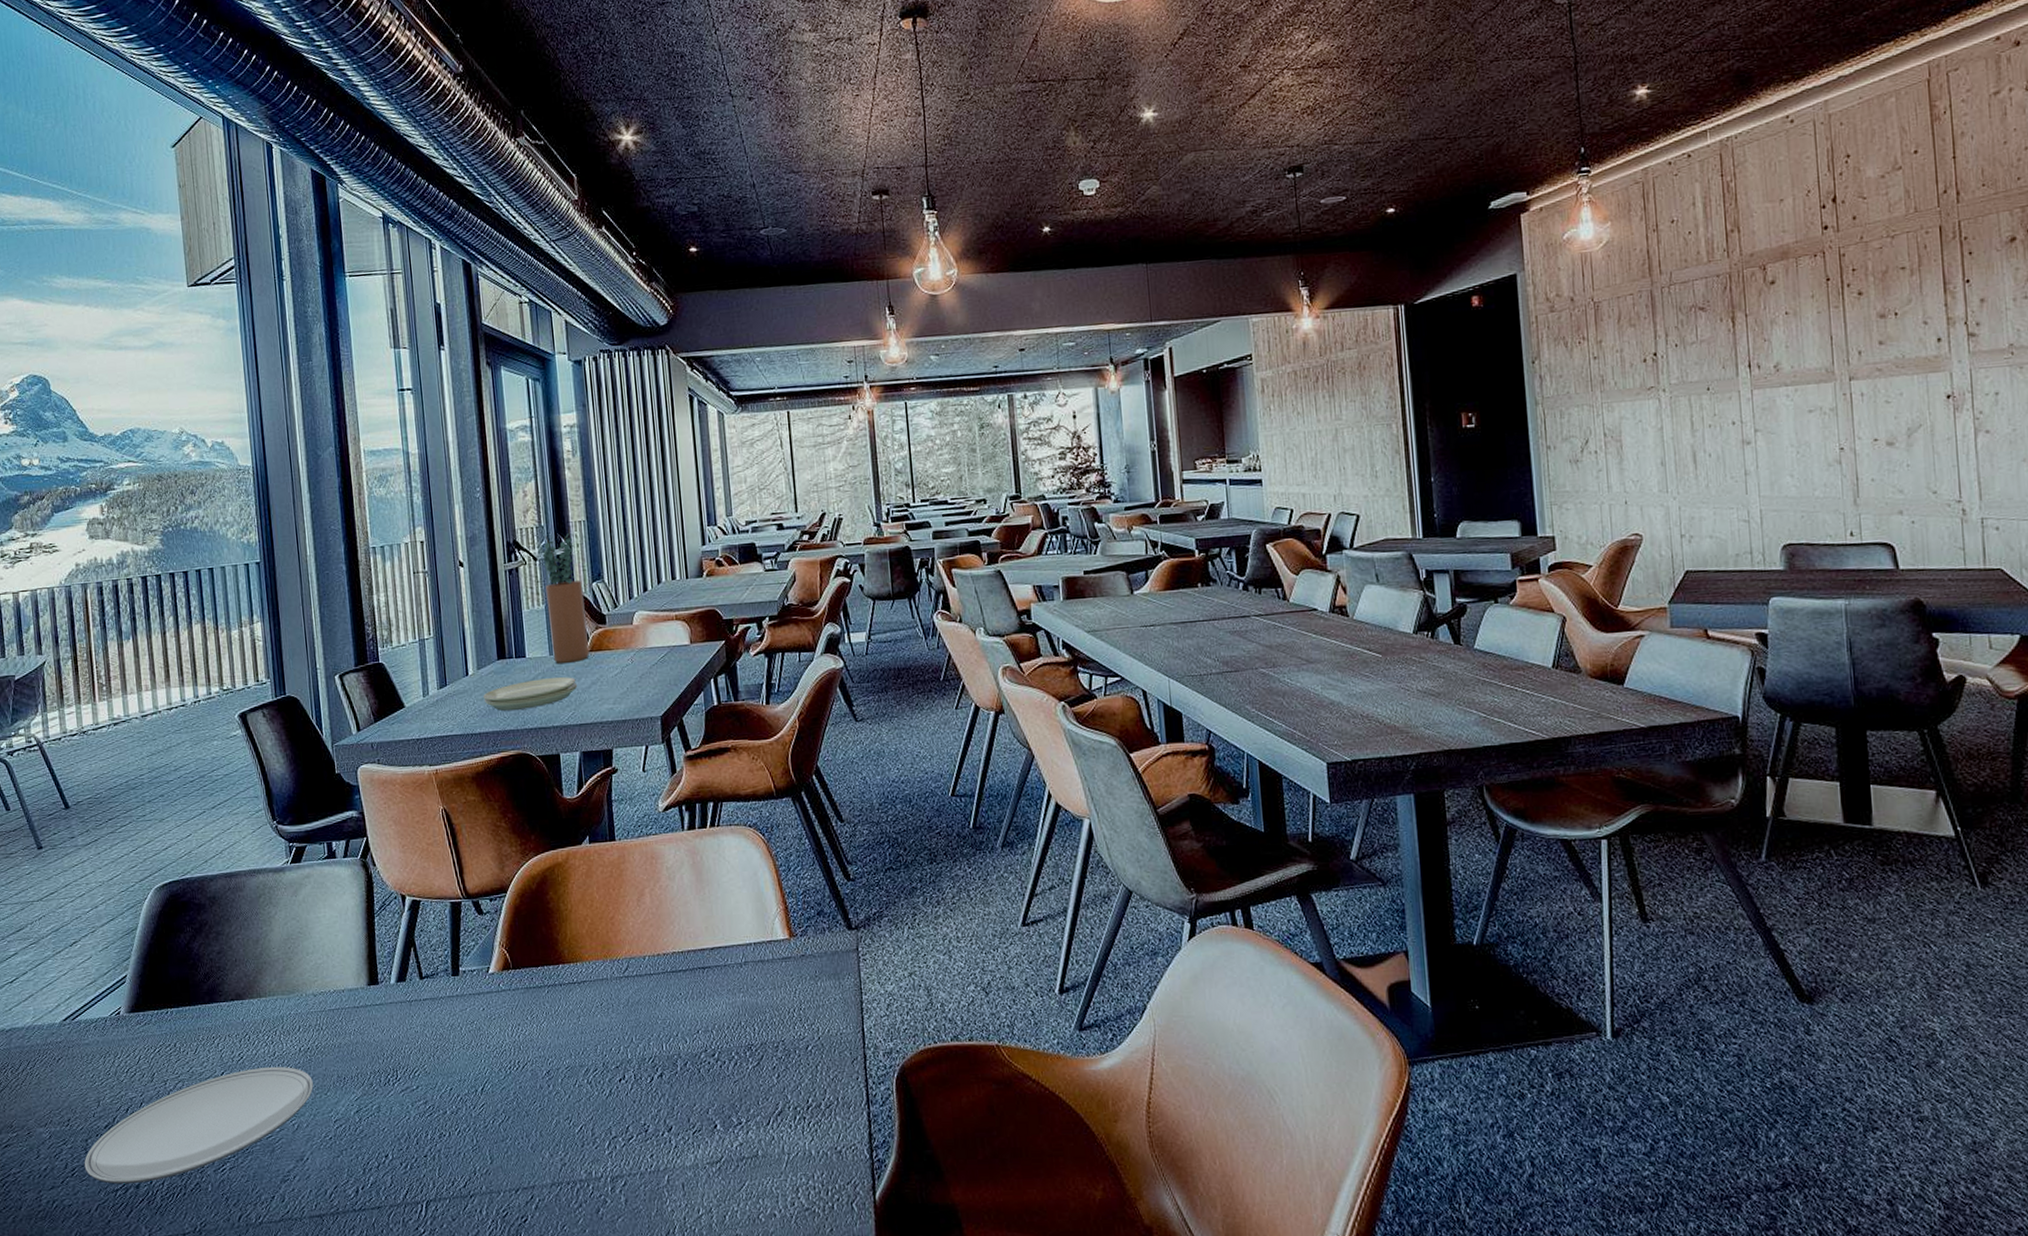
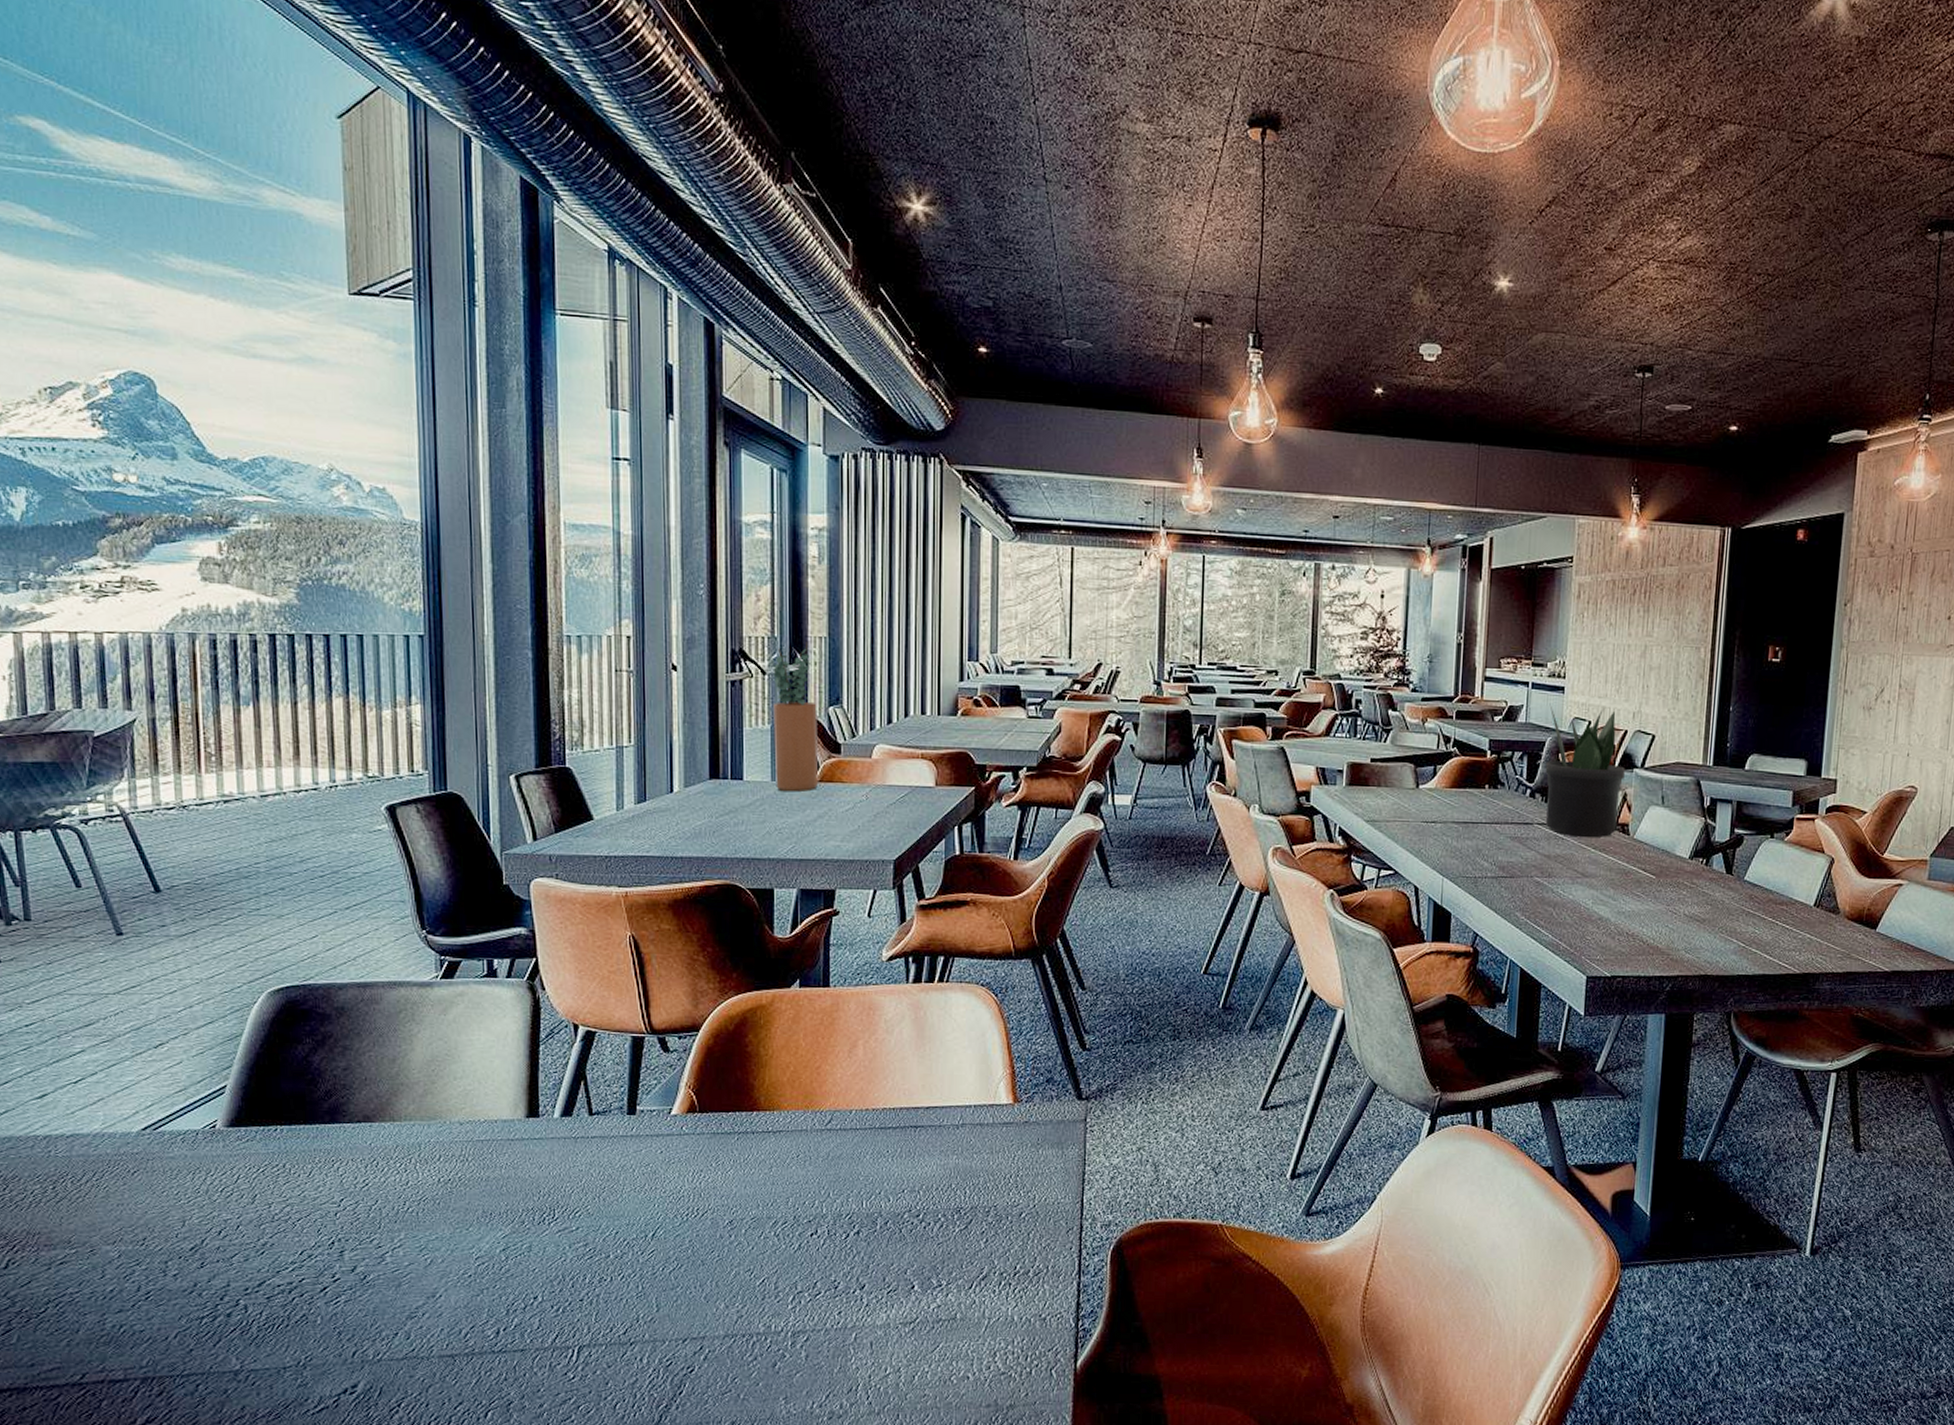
plate: present [84,1067,313,1185] -> none [162,1197,453,1312]
plate: present [483,677,578,711] -> none [689,805,802,837]
planter: none [1249,497,1335,624] -> present [1545,703,1625,838]

